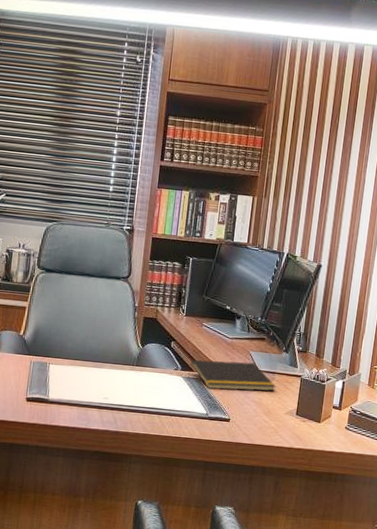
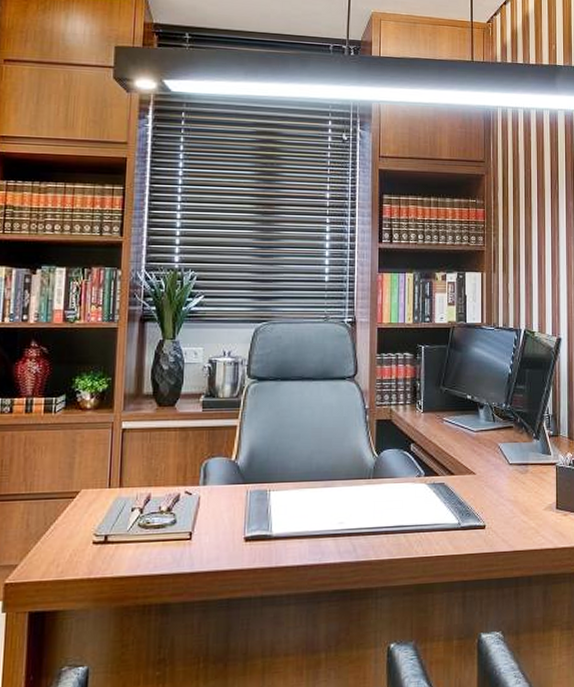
notepad: present [188,360,277,392] -> none [433,456,531,494]

